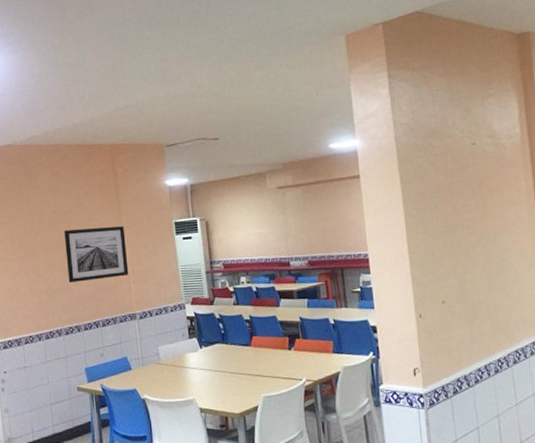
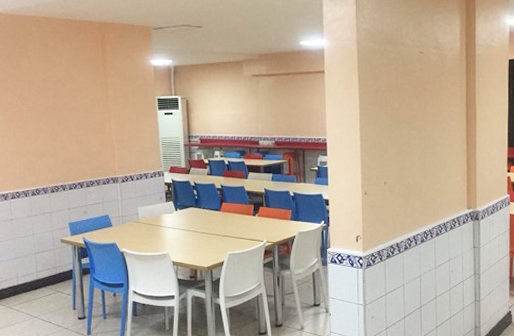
wall art: present [64,226,129,283] -> none [52,98,113,146]

